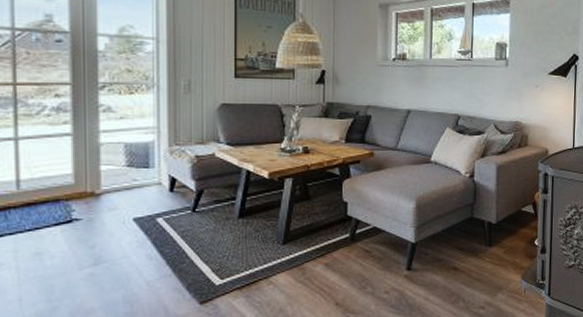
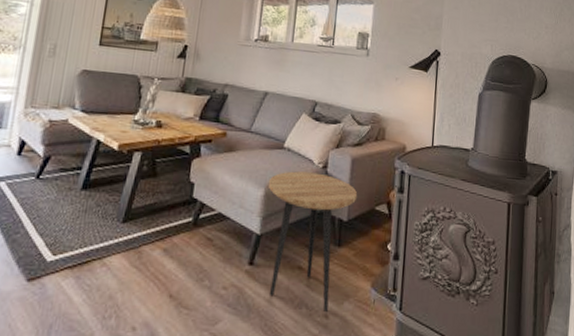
side table: none [418,182,505,305] -> present [268,171,358,313]

